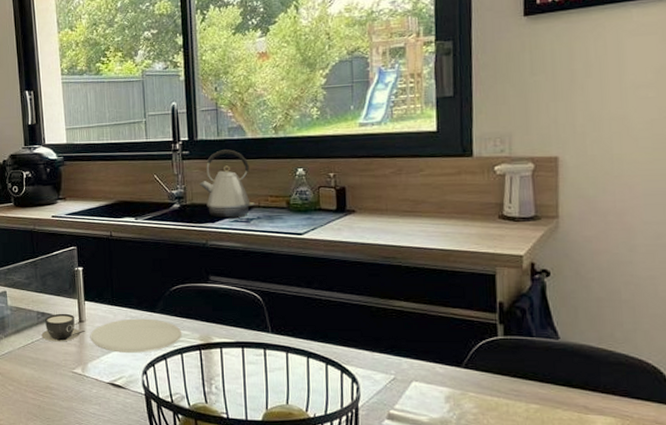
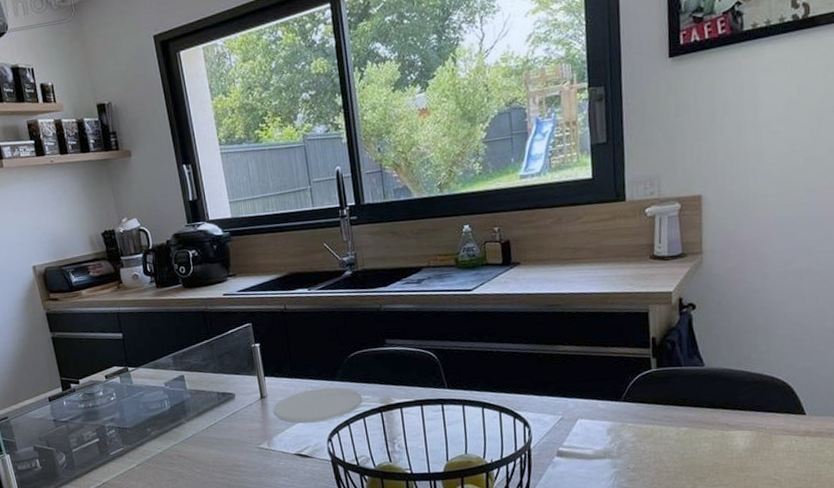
teacup: present [41,313,85,342] -> none [224,391,268,421]
kettle: present [199,149,255,218] -> none [369,211,425,282]

